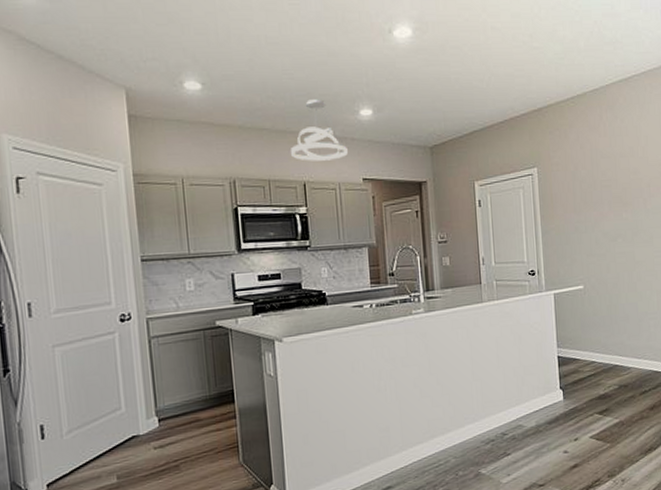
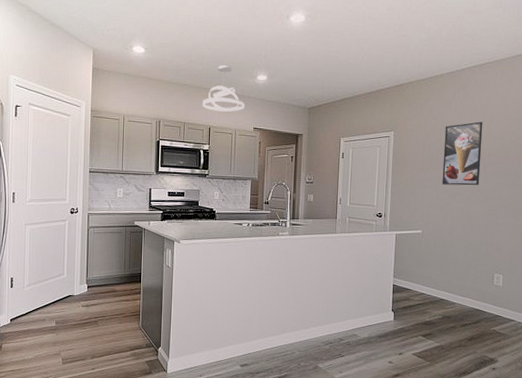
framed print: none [595,146,642,227] -> present [442,121,483,186]

